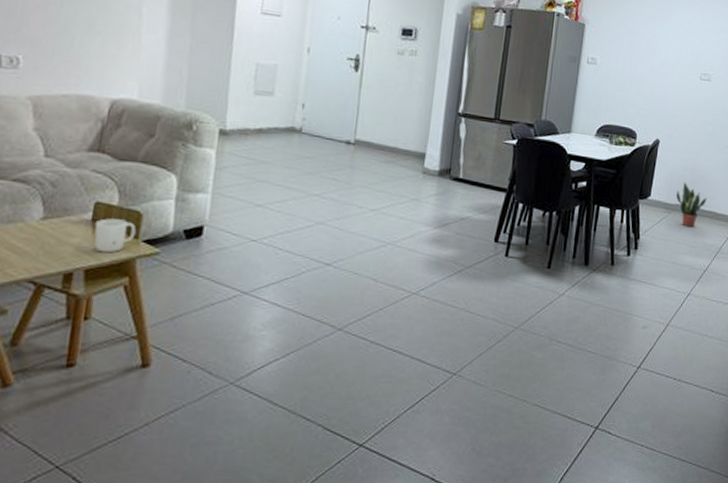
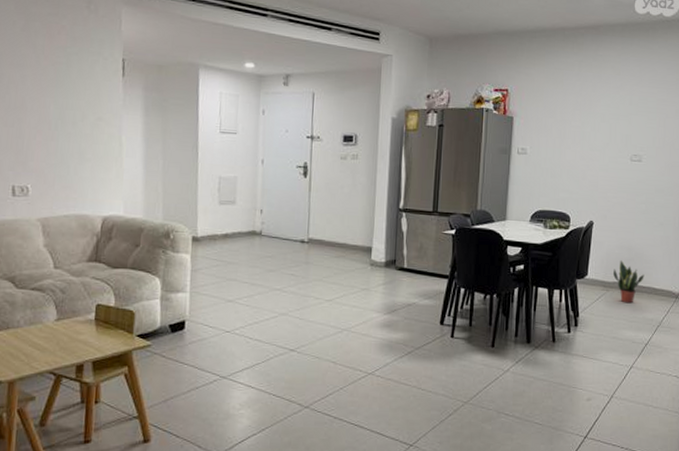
mug: present [93,218,137,253] -> none [97,317,131,347]

